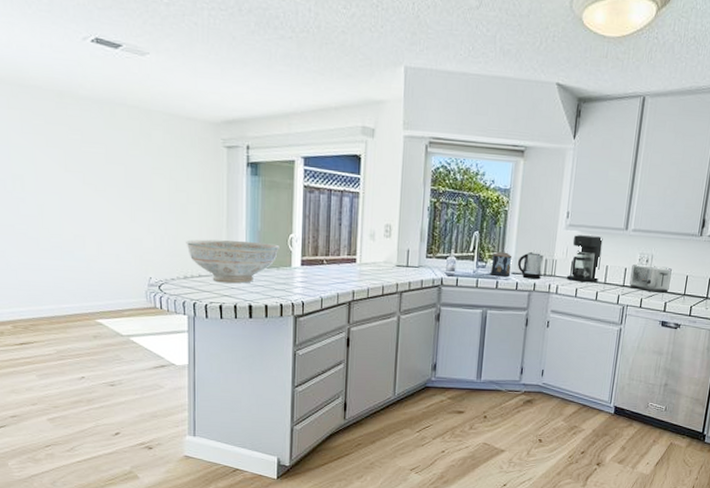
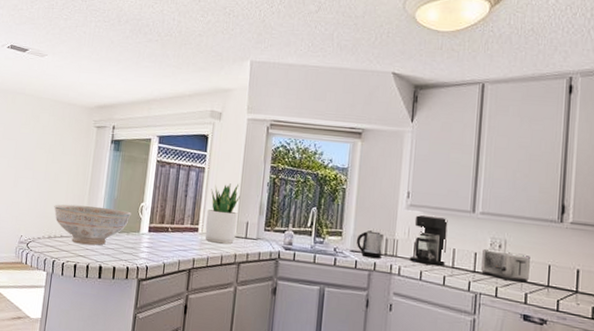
planter: none [363,209,399,274] -> present [205,183,240,244]
canister: present [487,251,513,278] -> none [324,228,351,255]

